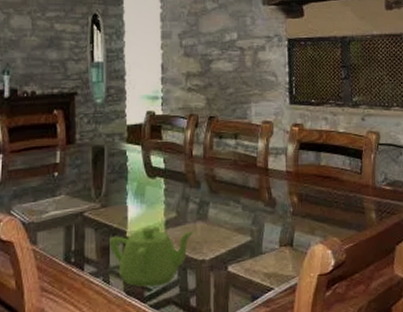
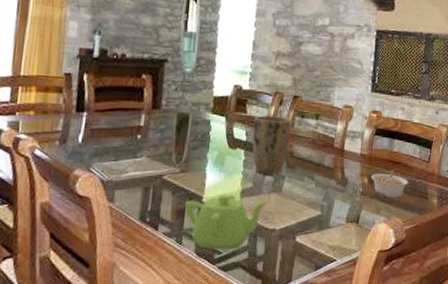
plant pot: none [171,139,210,203] -> present [252,115,291,175]
legume: none [301,185,342,216] -> present [371,170,409,198]

